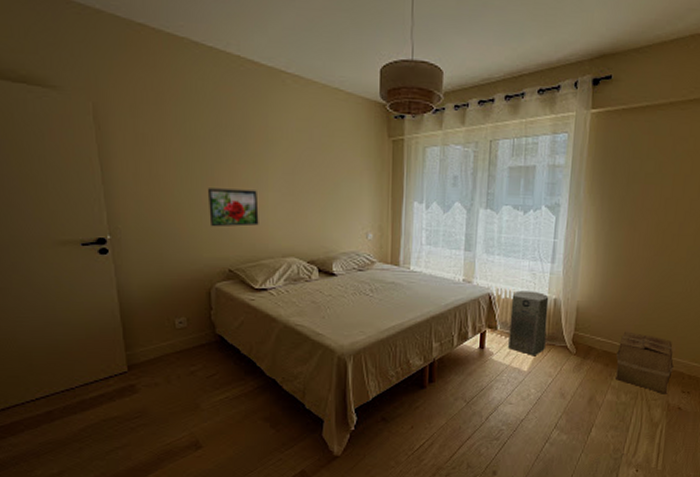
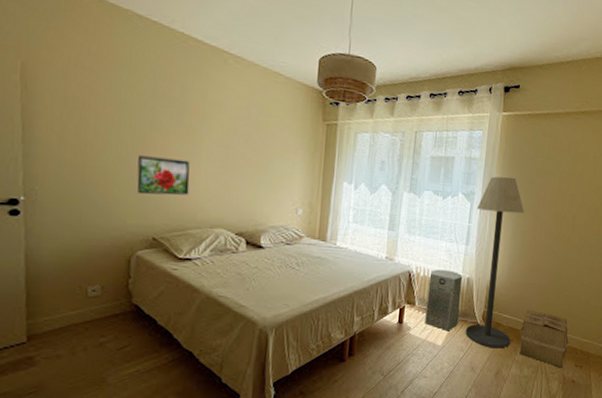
floor lamp: none [554,184,620,374] -> present [466,176,525,349]

